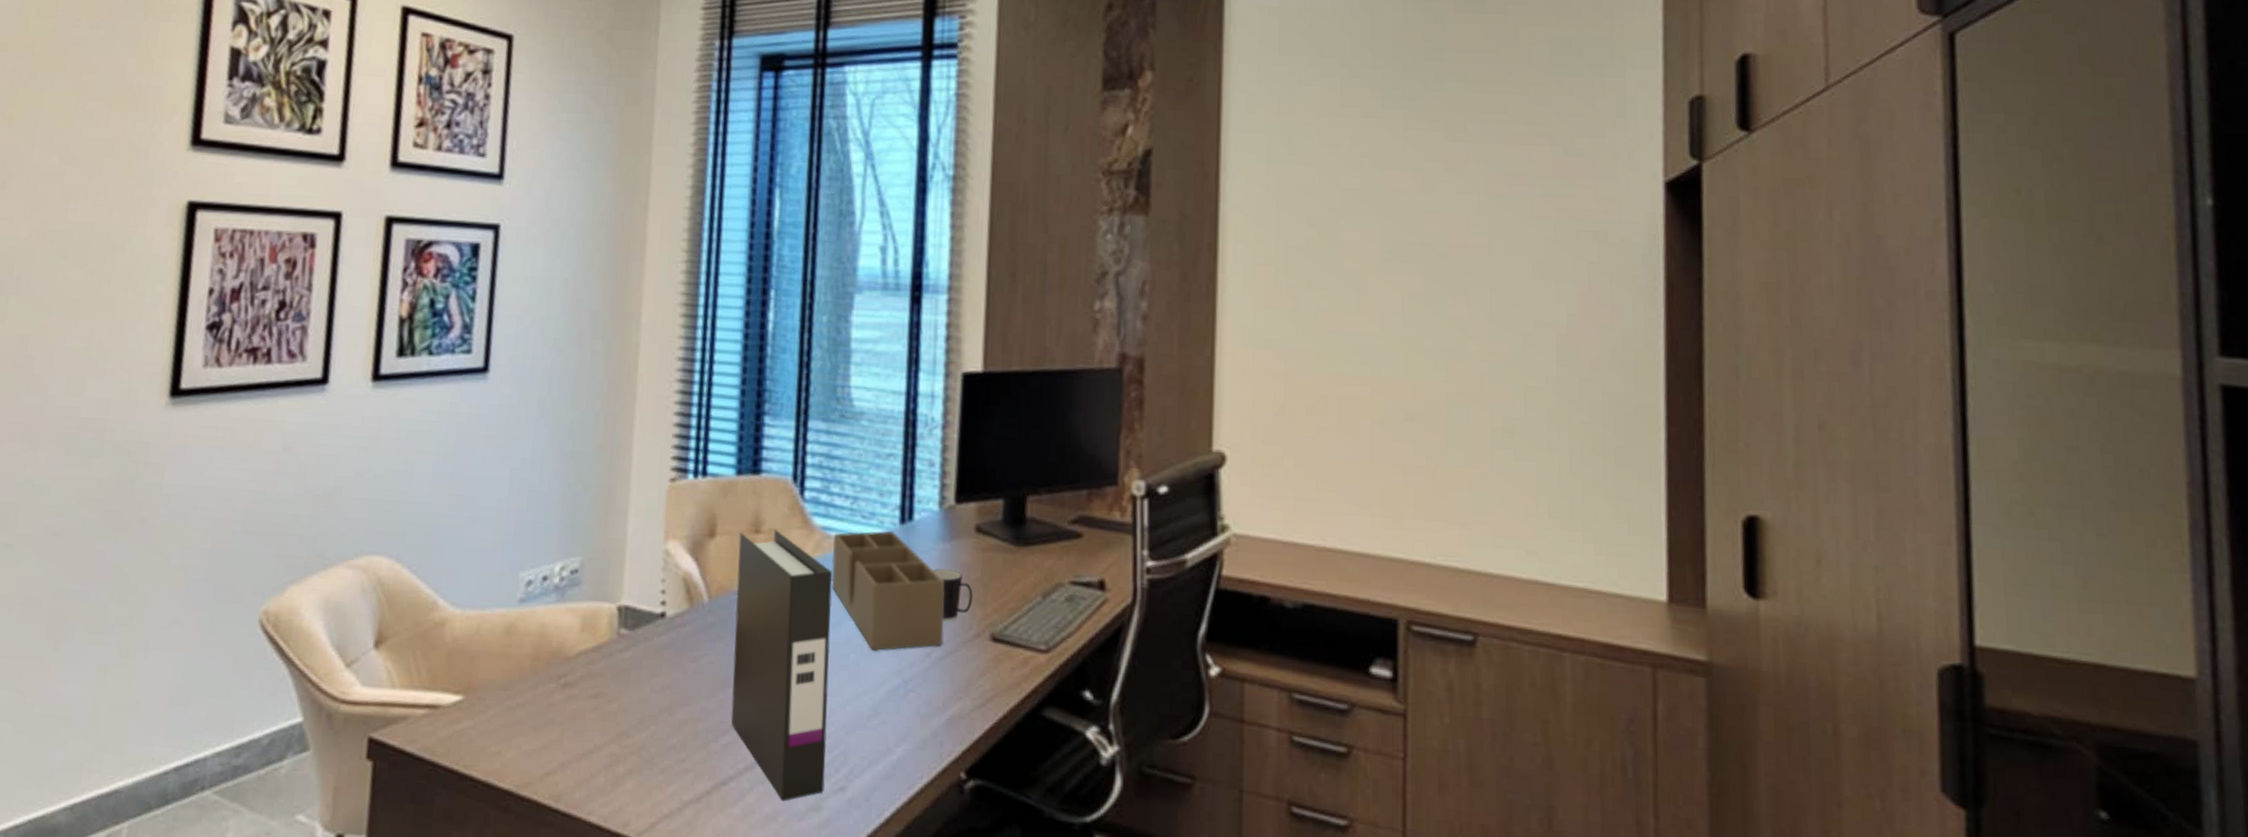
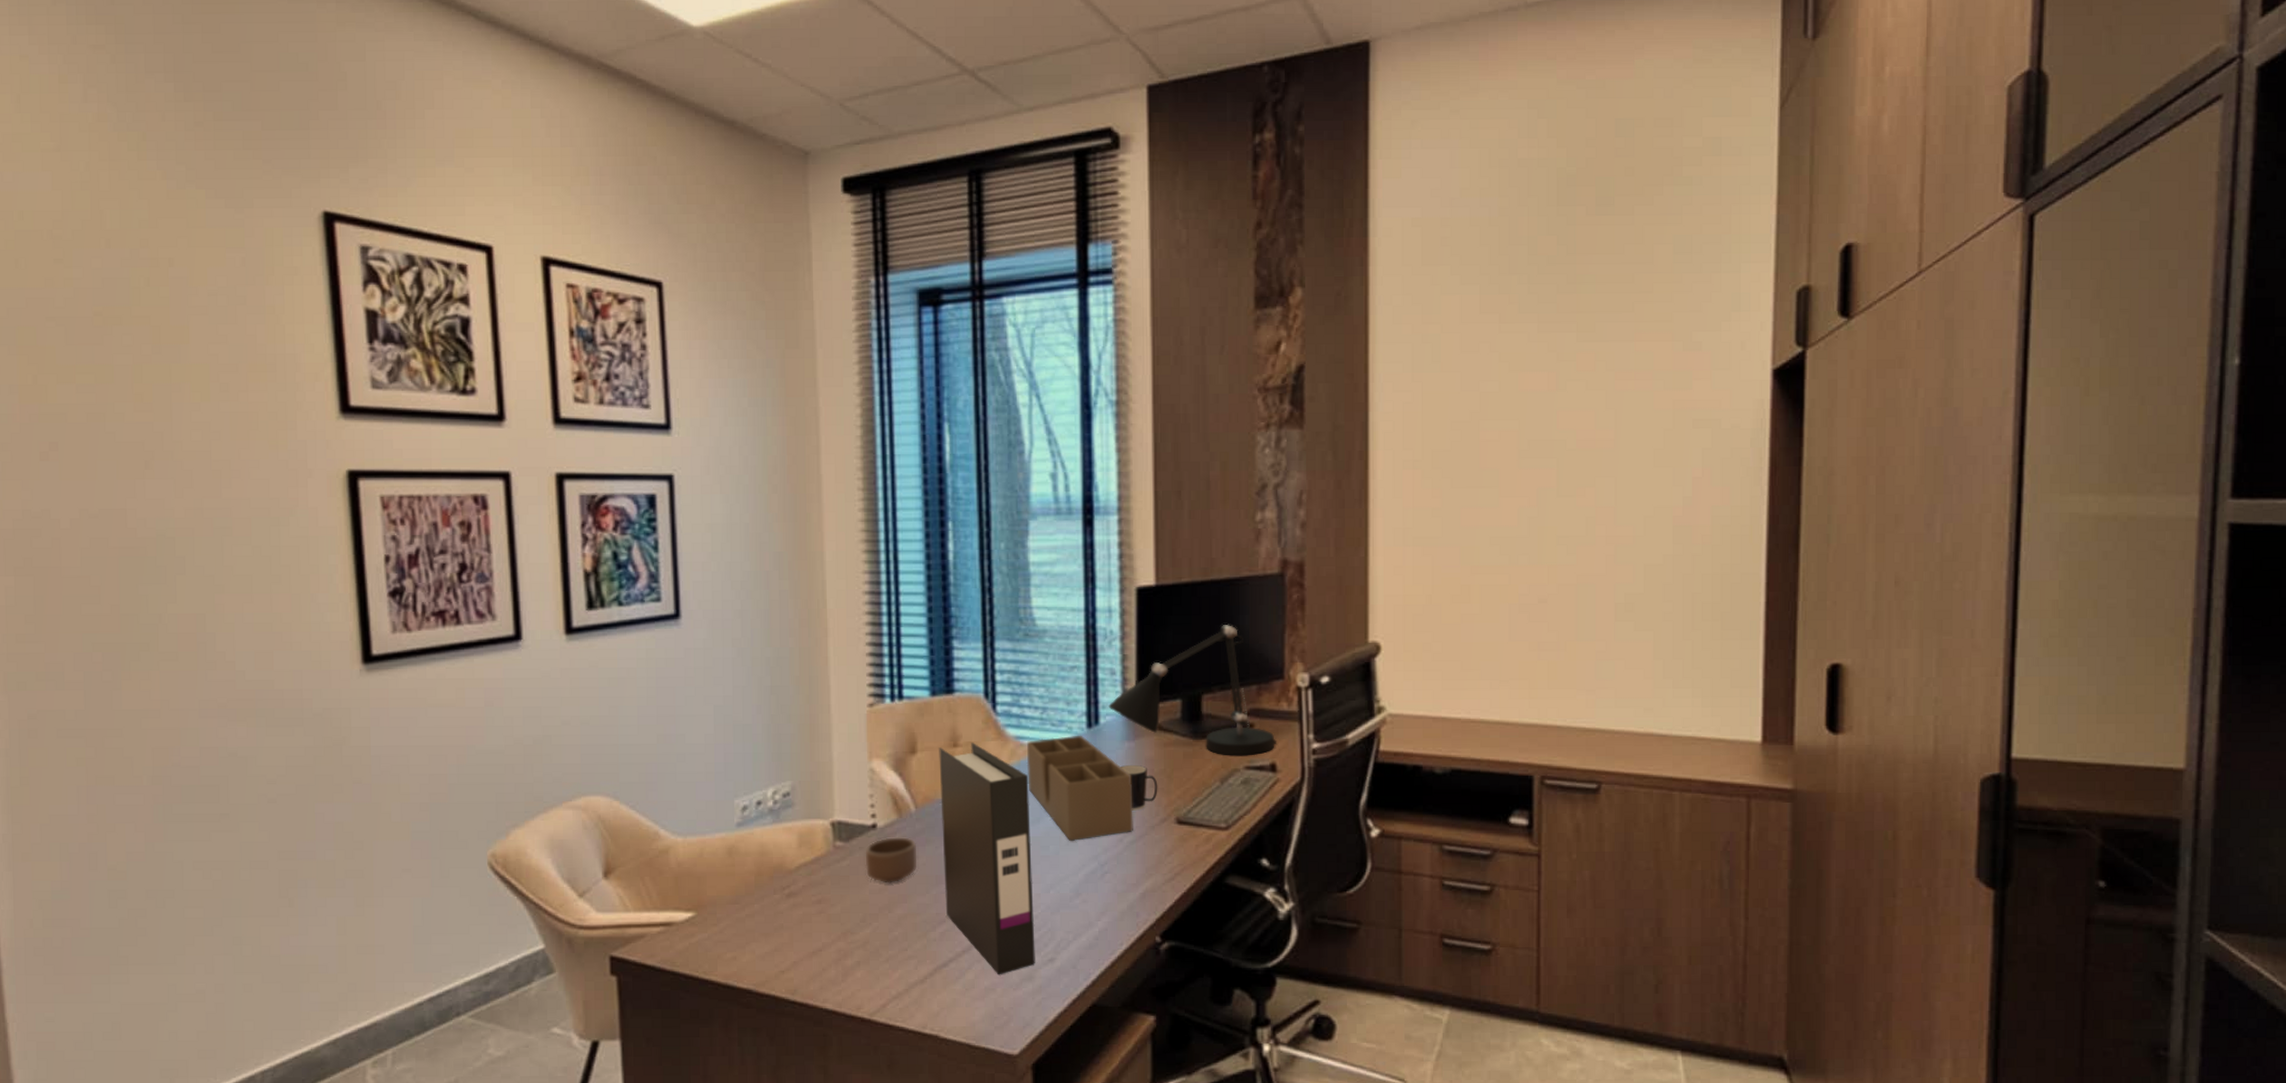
mug: none [649,629,707,682] -> present [865,837,917,884]
desk lamp: none [924,420,1106,570] -> present [1108,625,1276,756]

